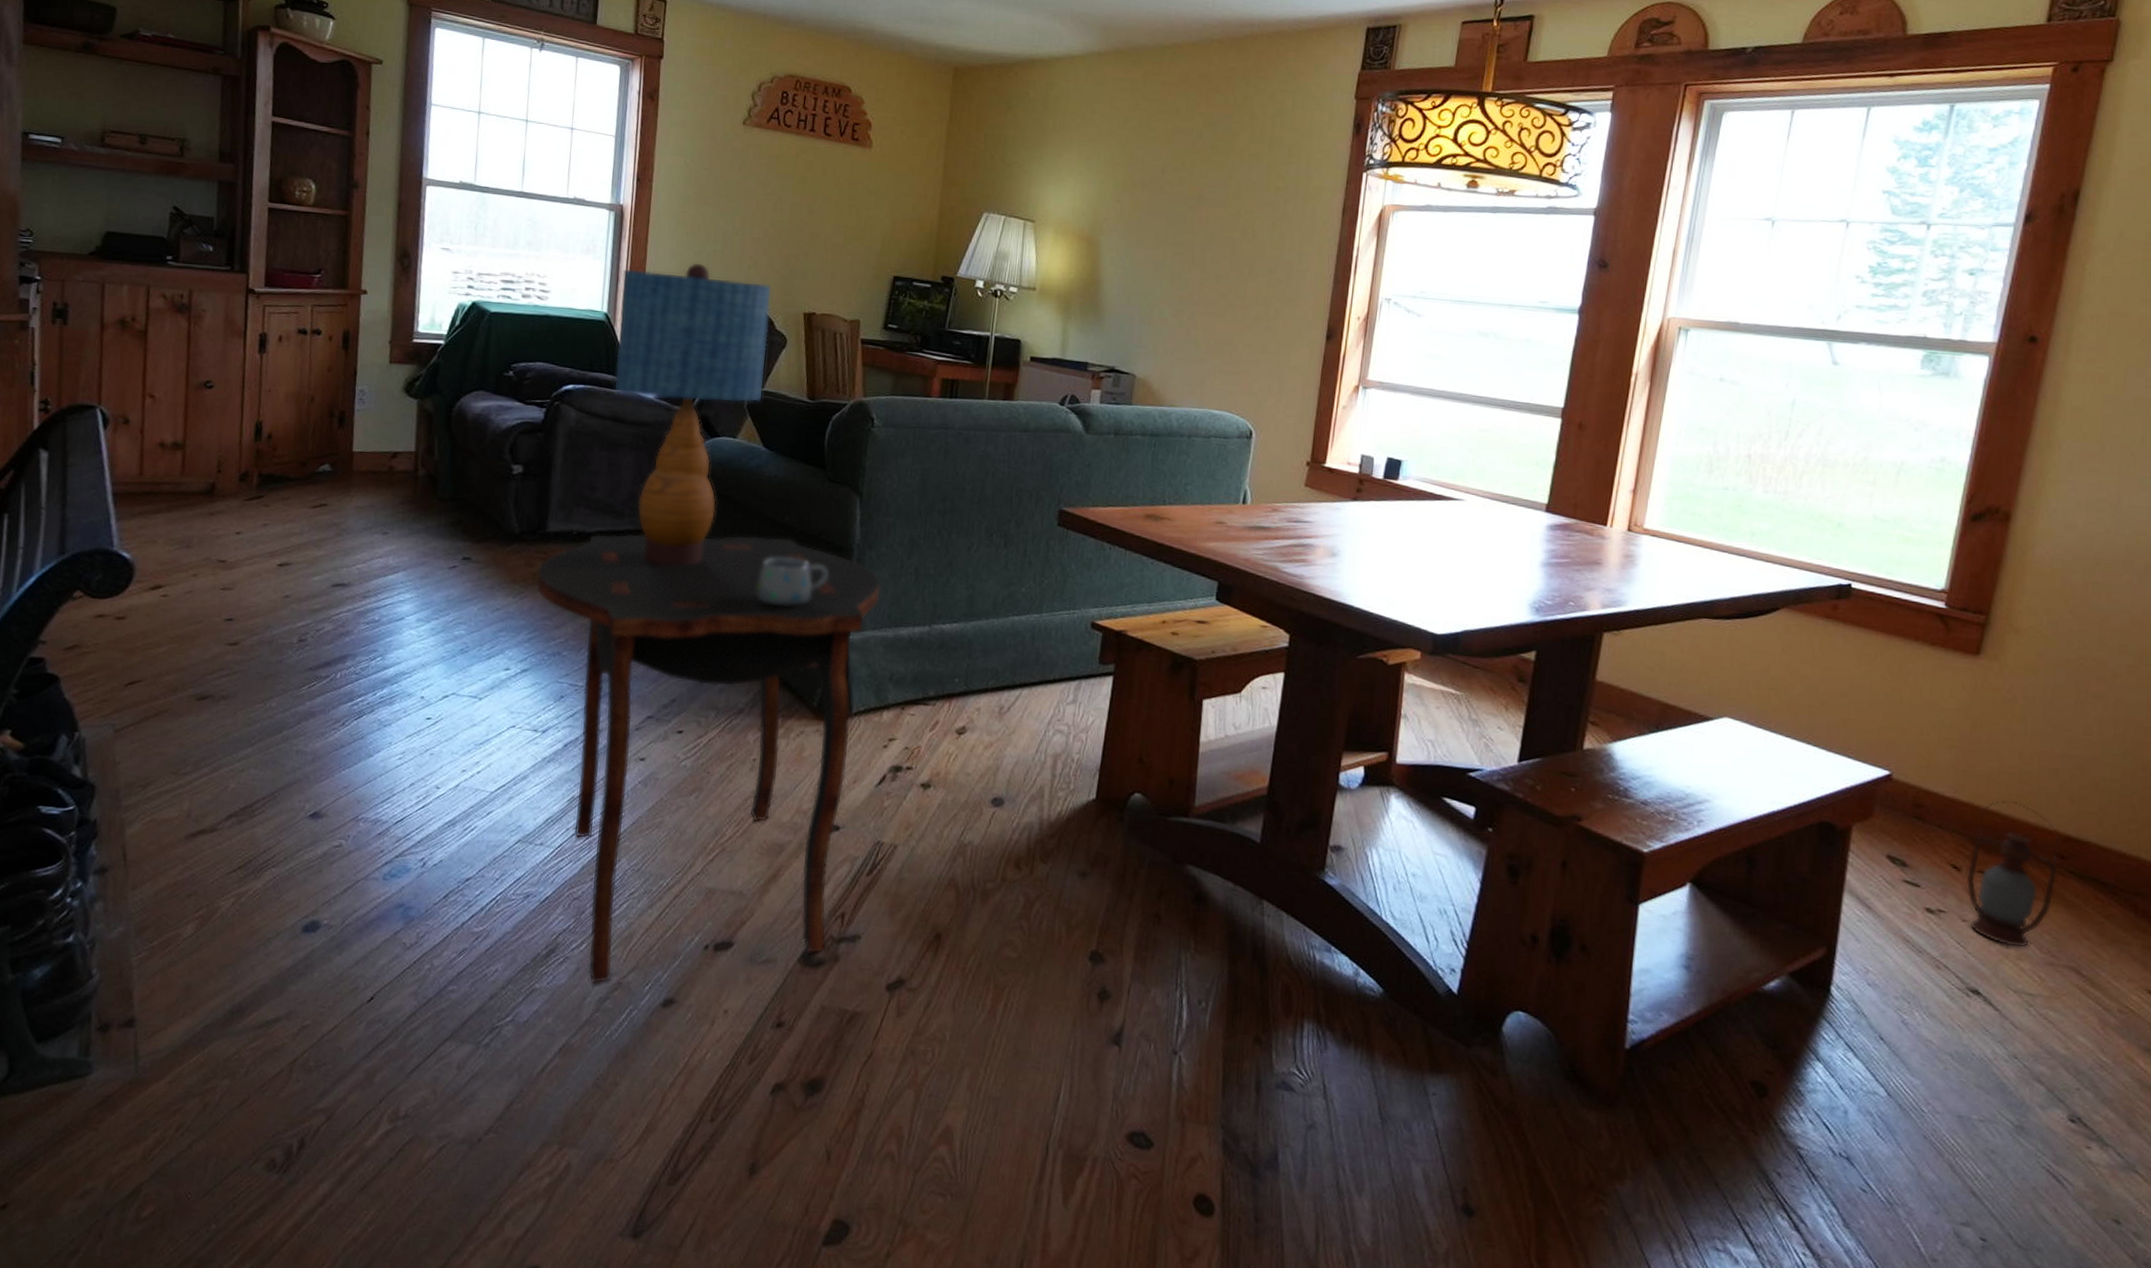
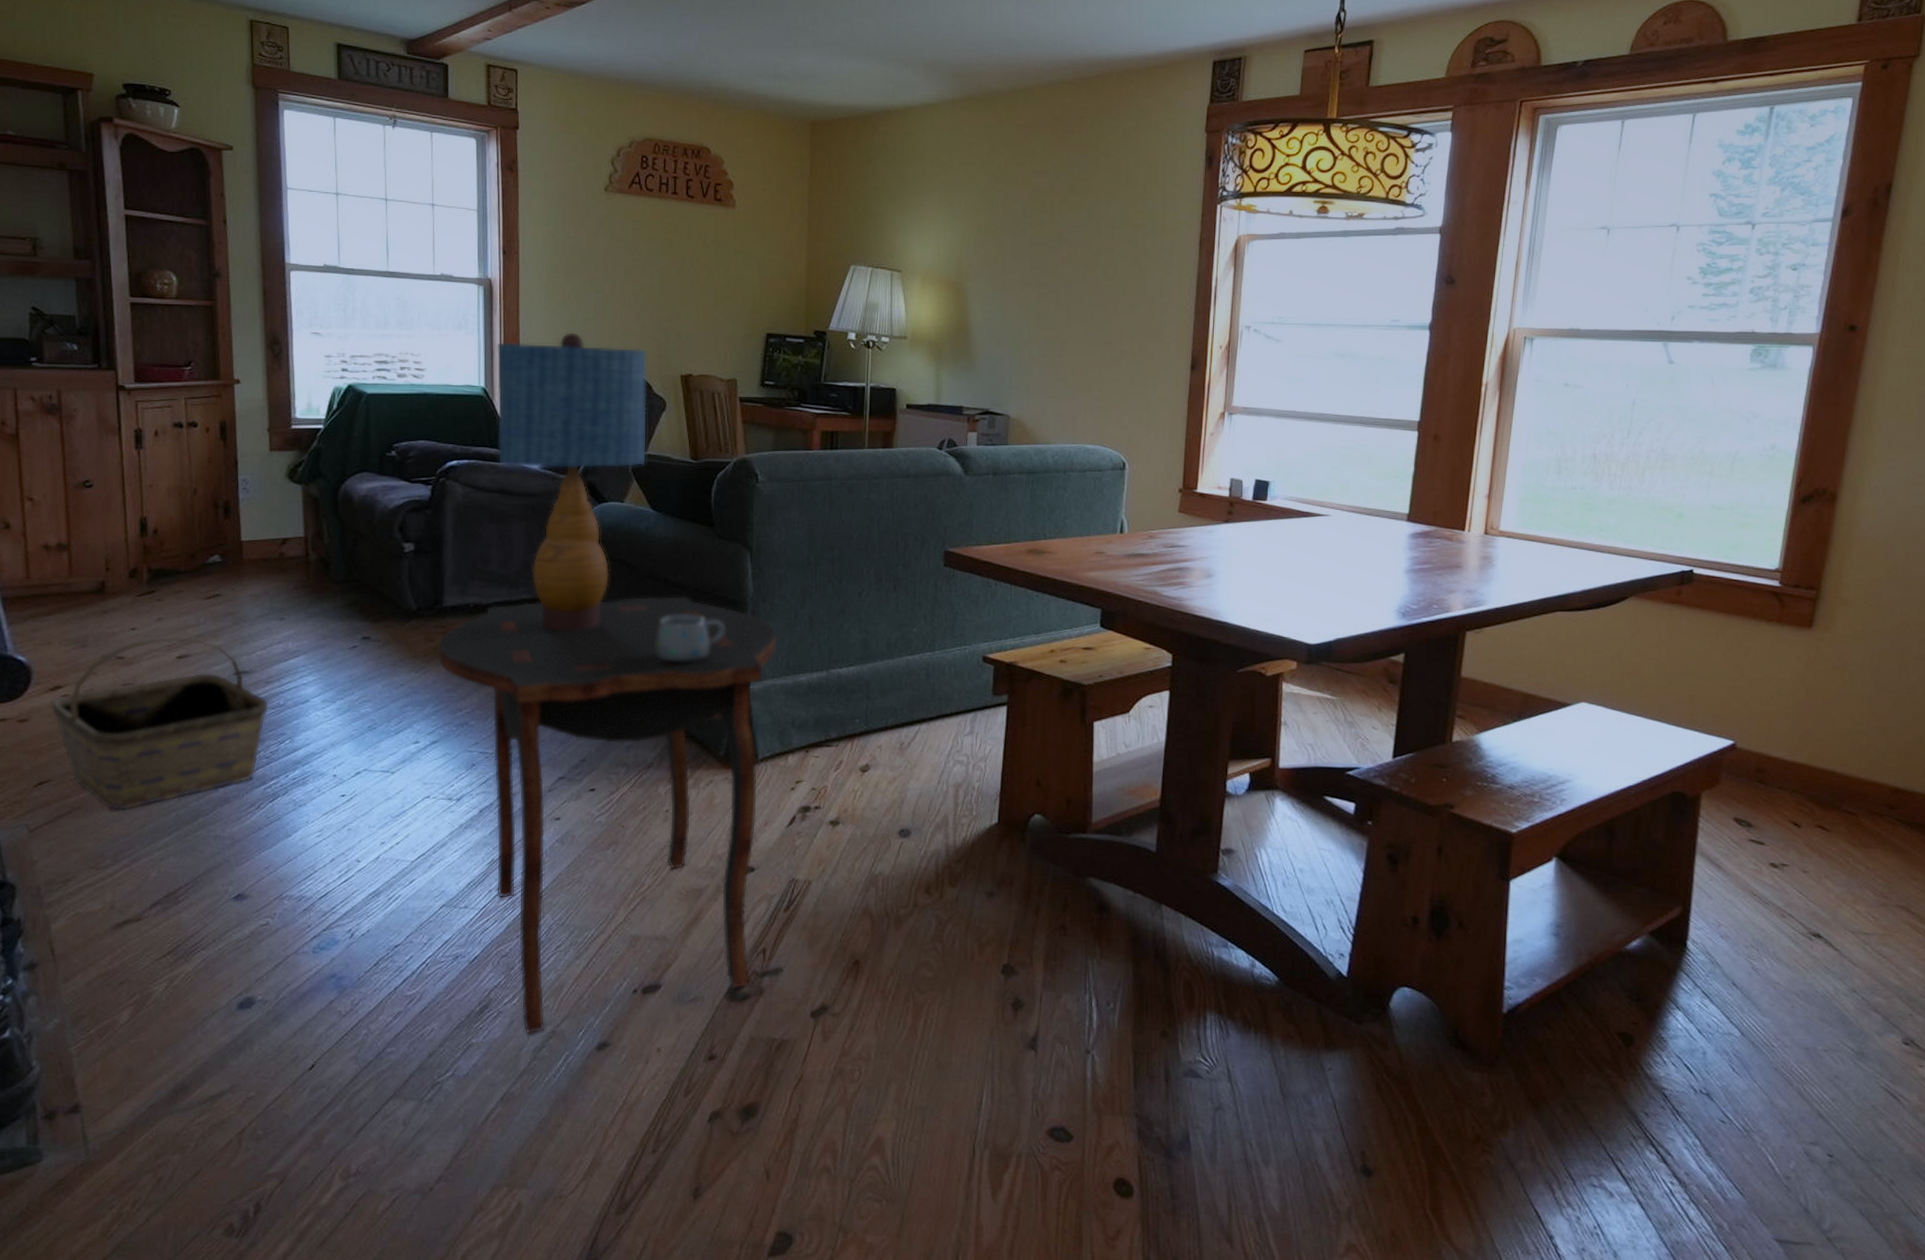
basket: none [149,542,365,717] -> present [50,635,270,810]
lantern: present [1965,800,2060,949] -> none [1805,760,1889,893]

